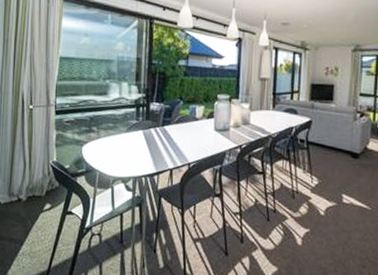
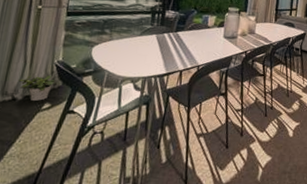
potted plant: none [22,175,52,203] -> present [19,75,55,102]

